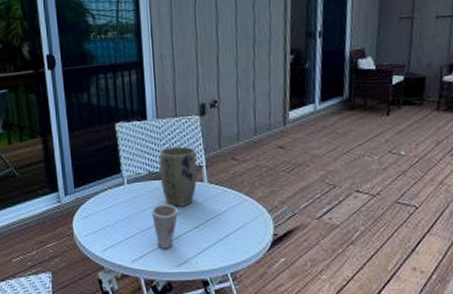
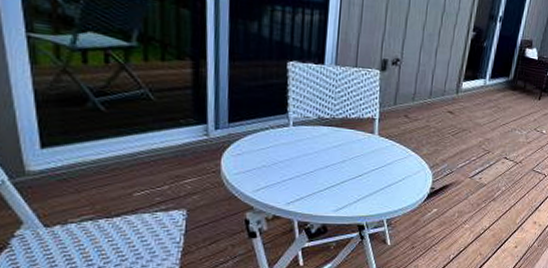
cup: present [151,203,178,249] -> none [315,149,345,194]
plant pot: present [159,146,198,207] -> none [329,95,371,155]

